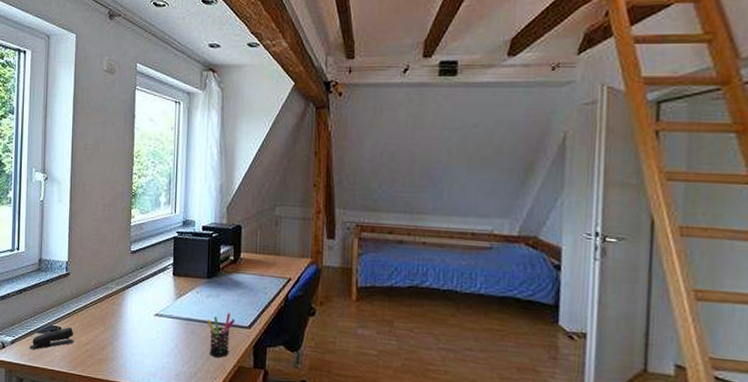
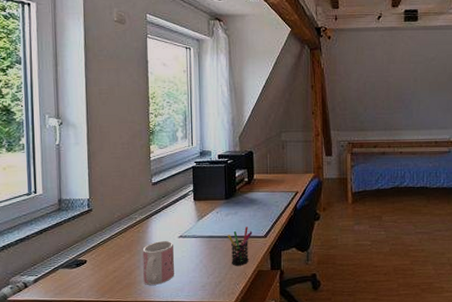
stapler: present [30,327,74,350] -> none [55,259,101,286]
mug: none [115,316,148,365] -> present [142,240,174,285]

